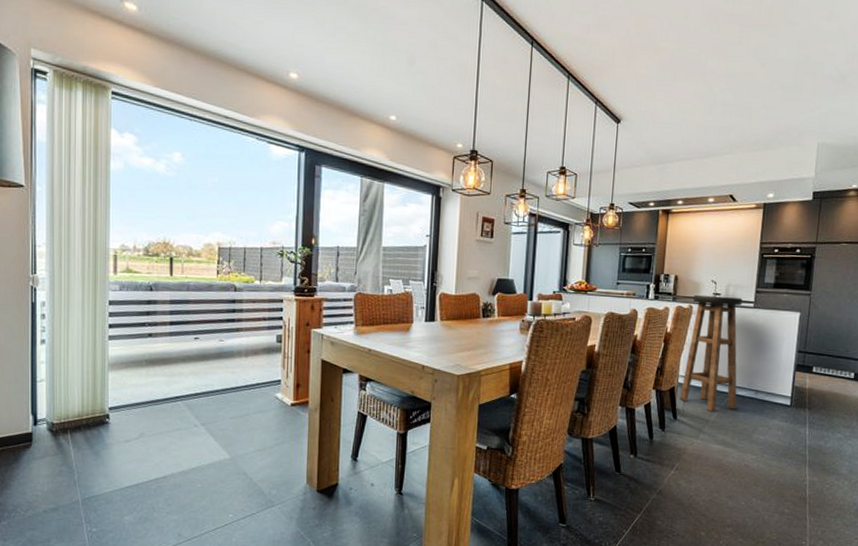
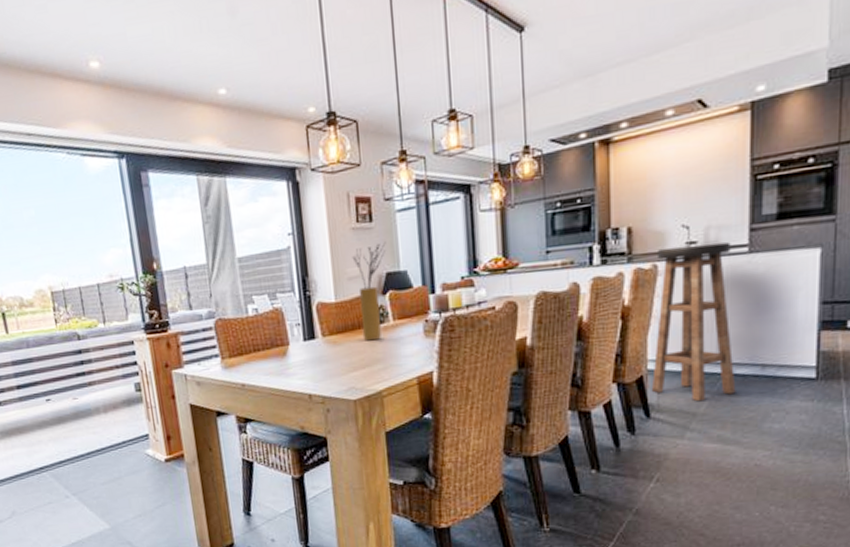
vase: none [472,255,501,330] -> present [352,242,386,341]

